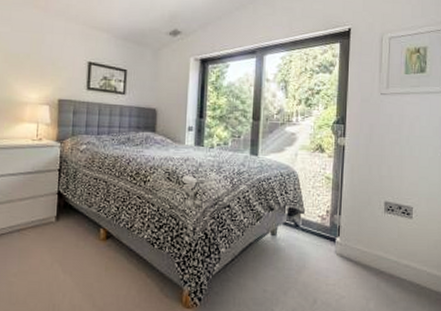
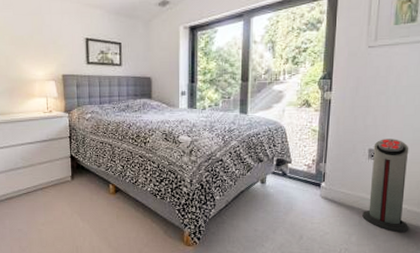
air purifier: none [380,191,429,299] -> present [362,139,409,233]

